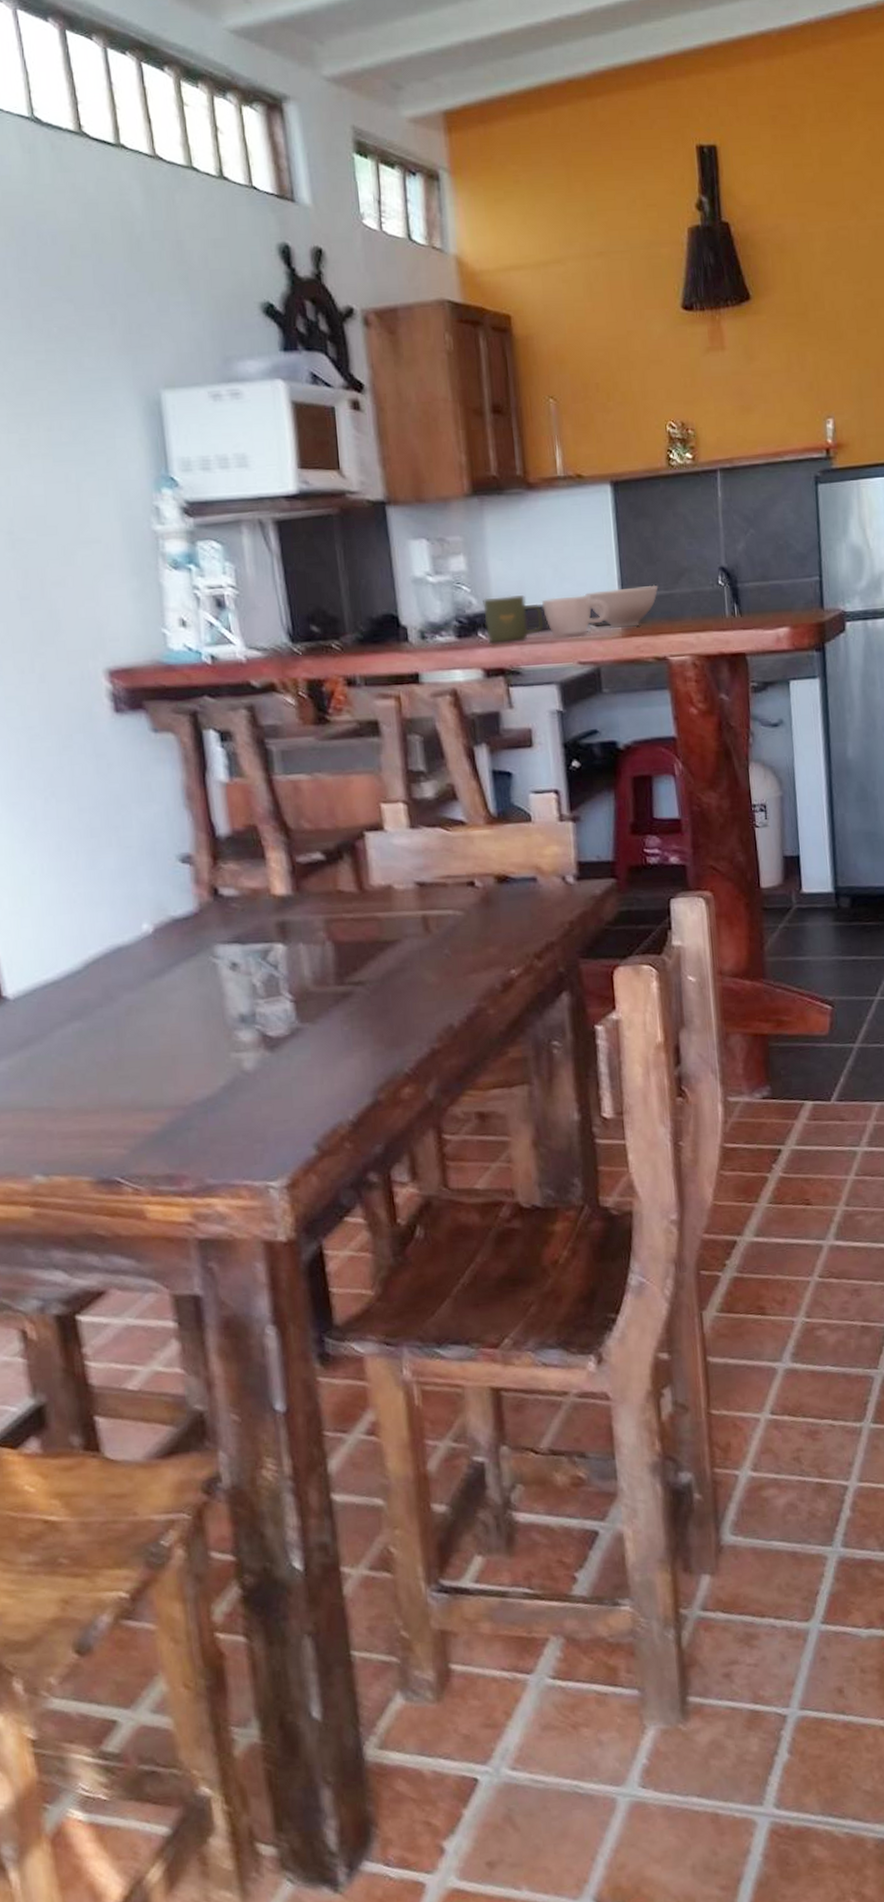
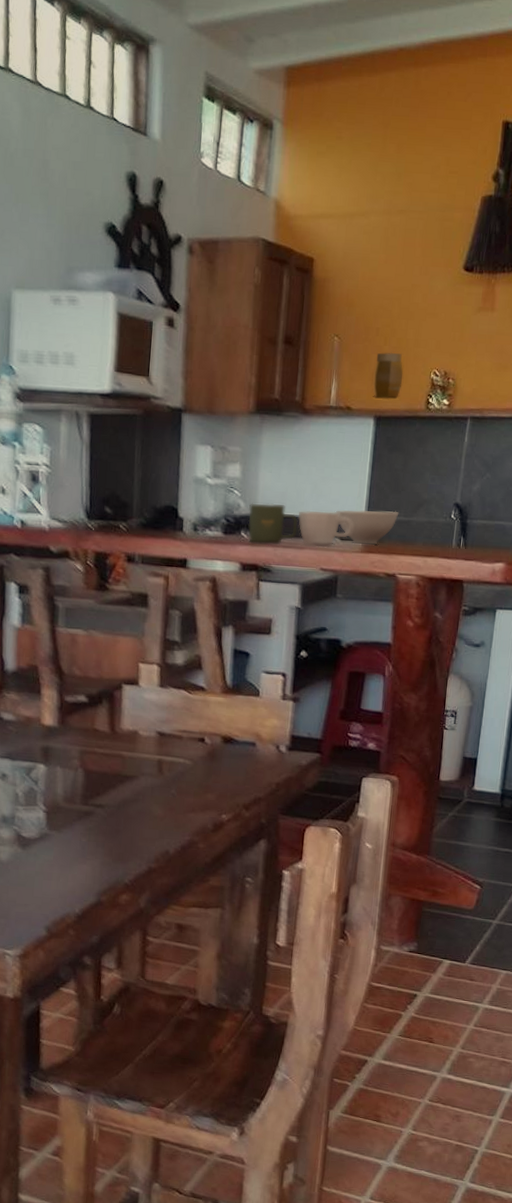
jar: none [600,408,635,462] -> present [372,352,403,400]

